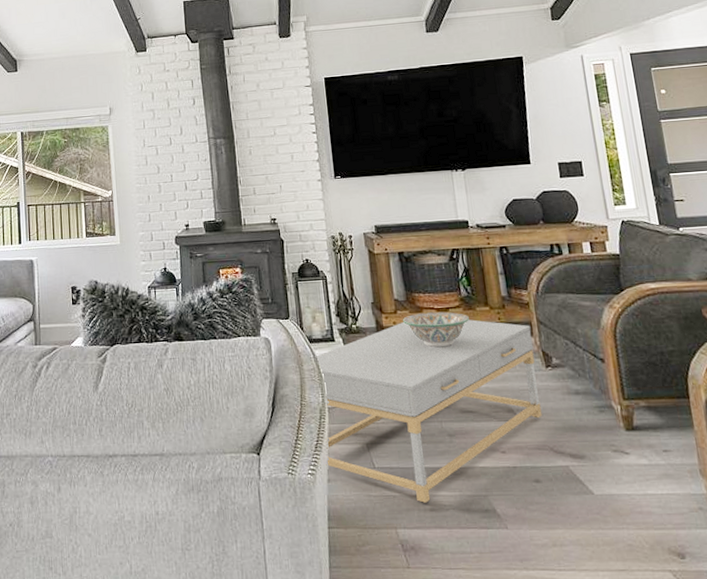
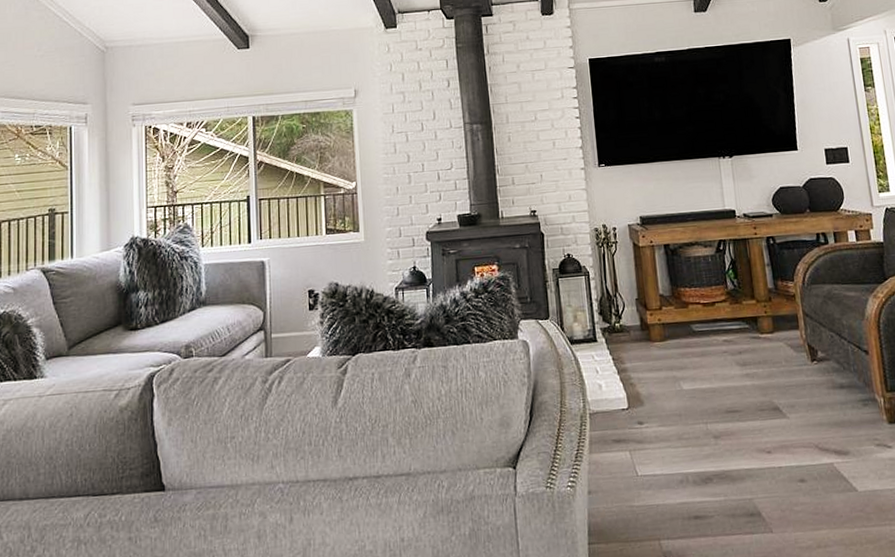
coffee table: present [315,319,542,503] -> none [576,314,808,511]
decorative bowl: present [402,311,469,347] -> none [667,306,736,344]

